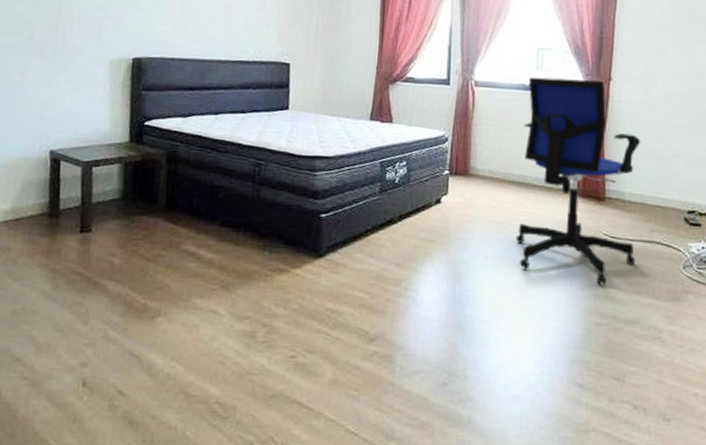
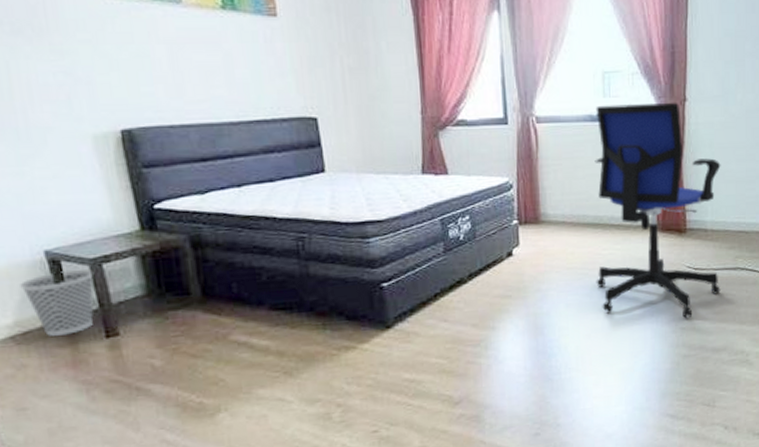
wastebasket: none [23,170,84,226] -> present [20,270,95,336]

